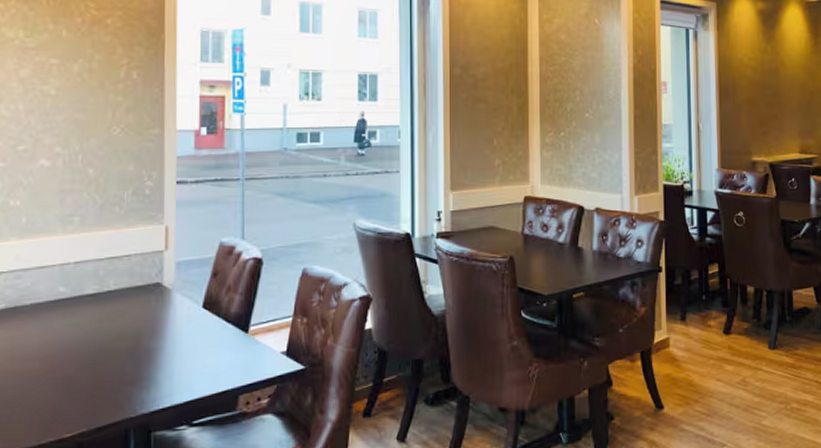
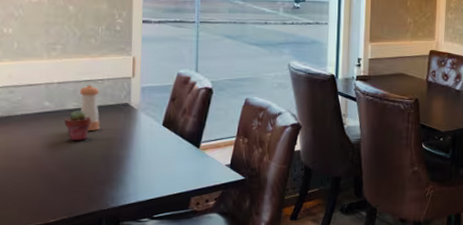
potted succulent: none [83,294,116,334] -> present [64,109,92,141]
pepper shaker: none [100,262,126,319] -> present [79,84,100,131]

